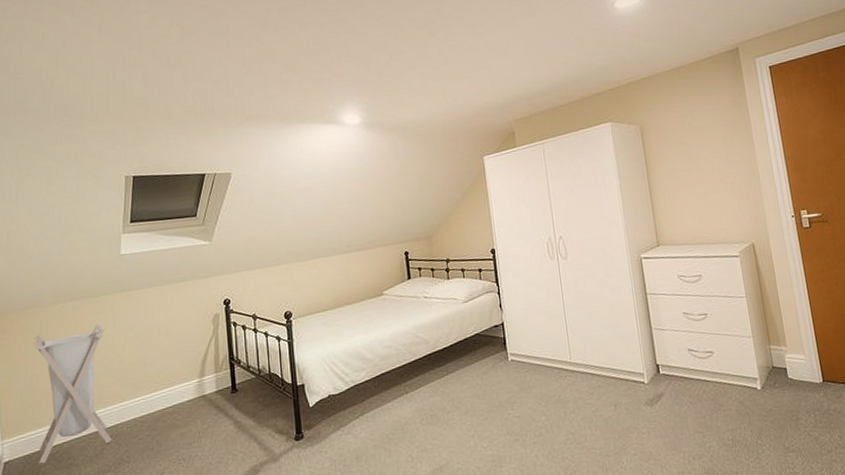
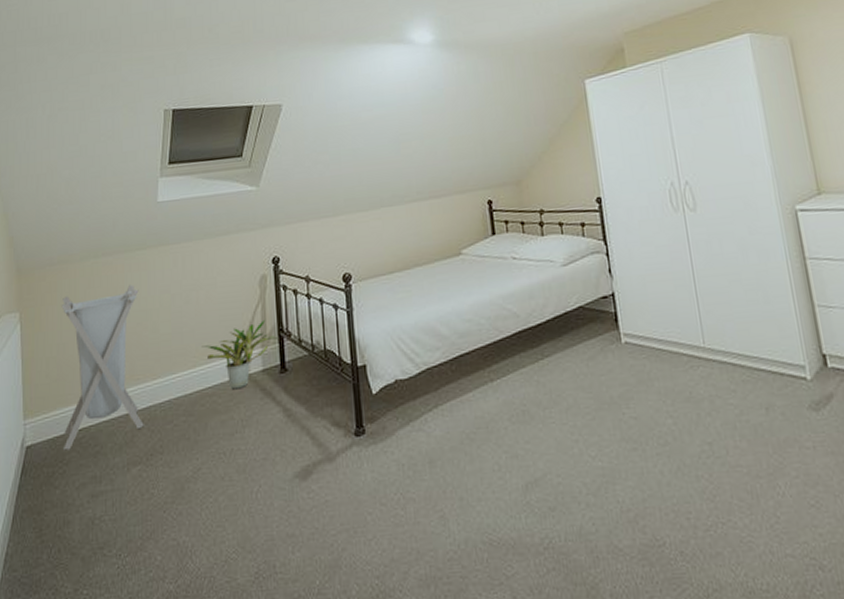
potted plant: none [162,351,229,408] -> present [201,320,278,390]

